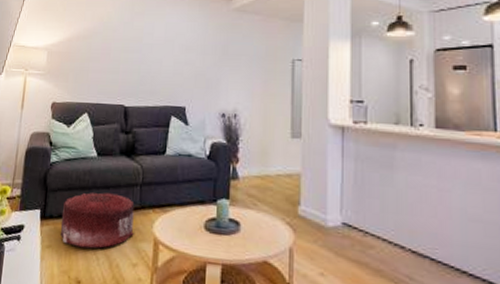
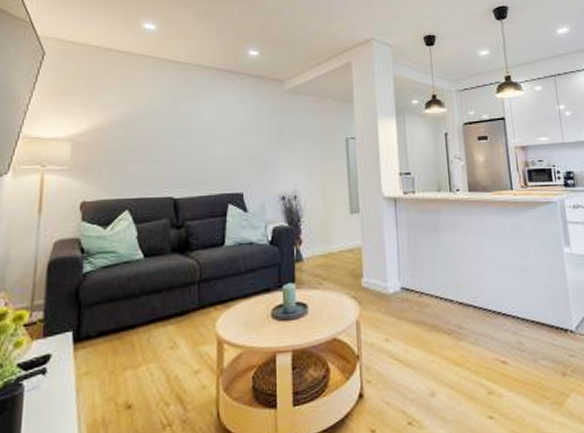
pouf: present [60,192,135,249] -> none [101,297,194,367]

